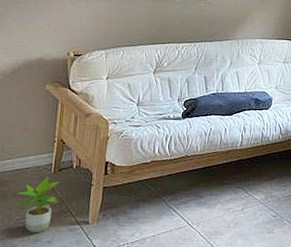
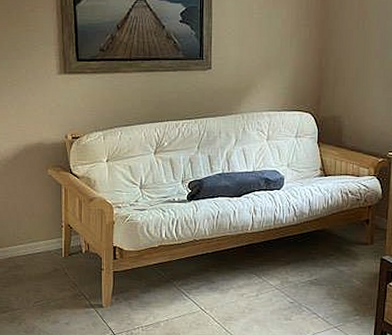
potted plant: present [14,175,60,233] -> none [31,260,72,315]

